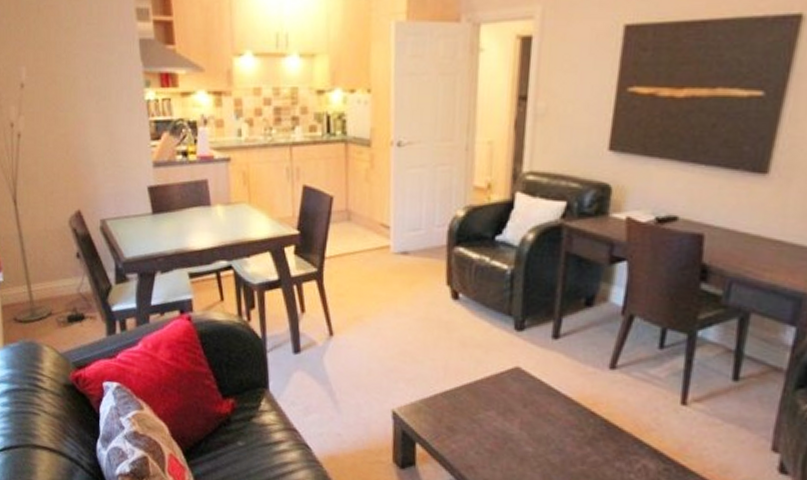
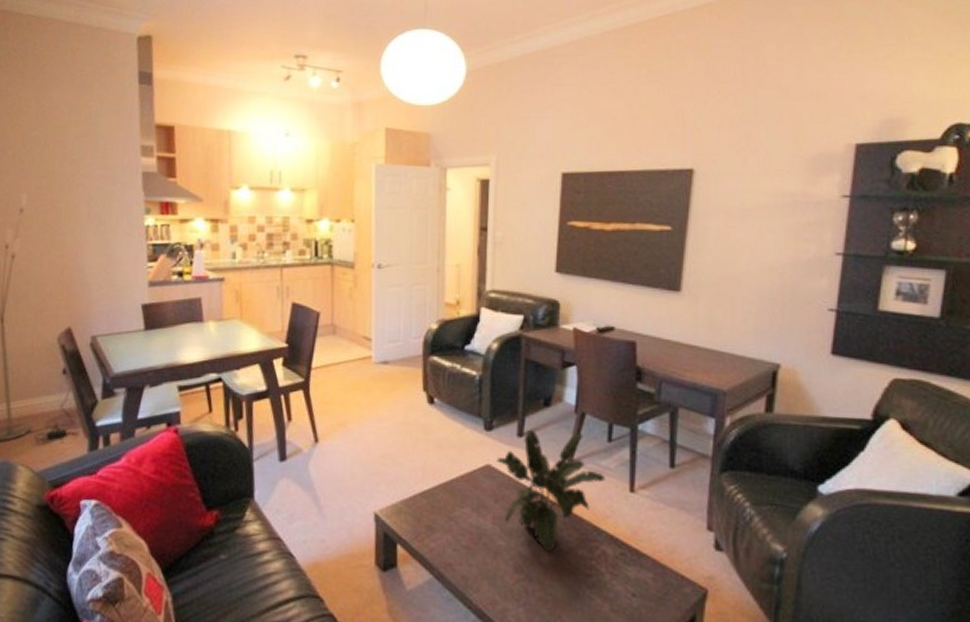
potted plant: none [527,331,654,462] -> present [496,429,606,552]

